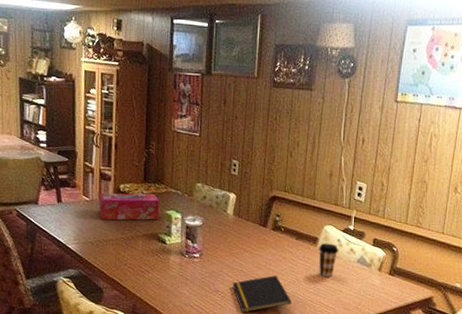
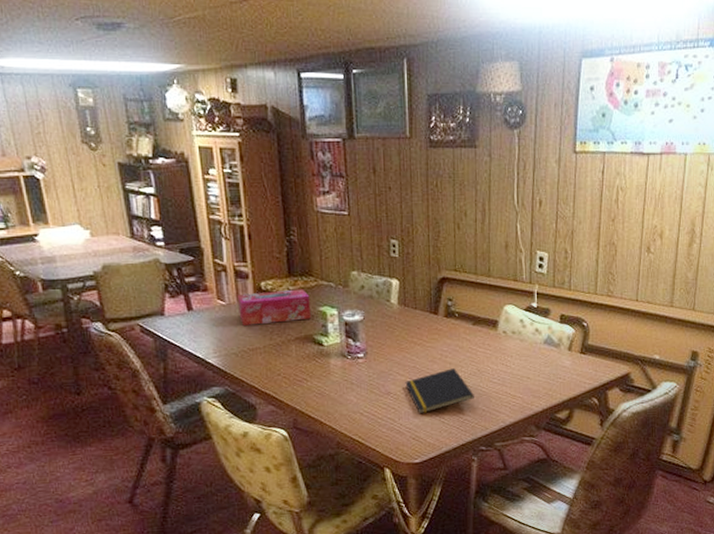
coffee cup: present [318,243,339,278] -> none [499,325,523,364]

